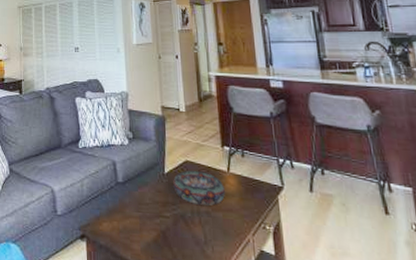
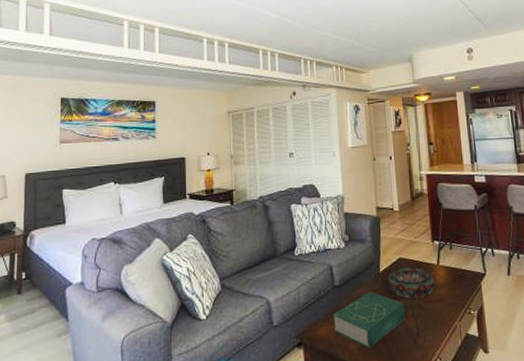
book: none [115,192,192,251] -> present [332,292,406,349]

